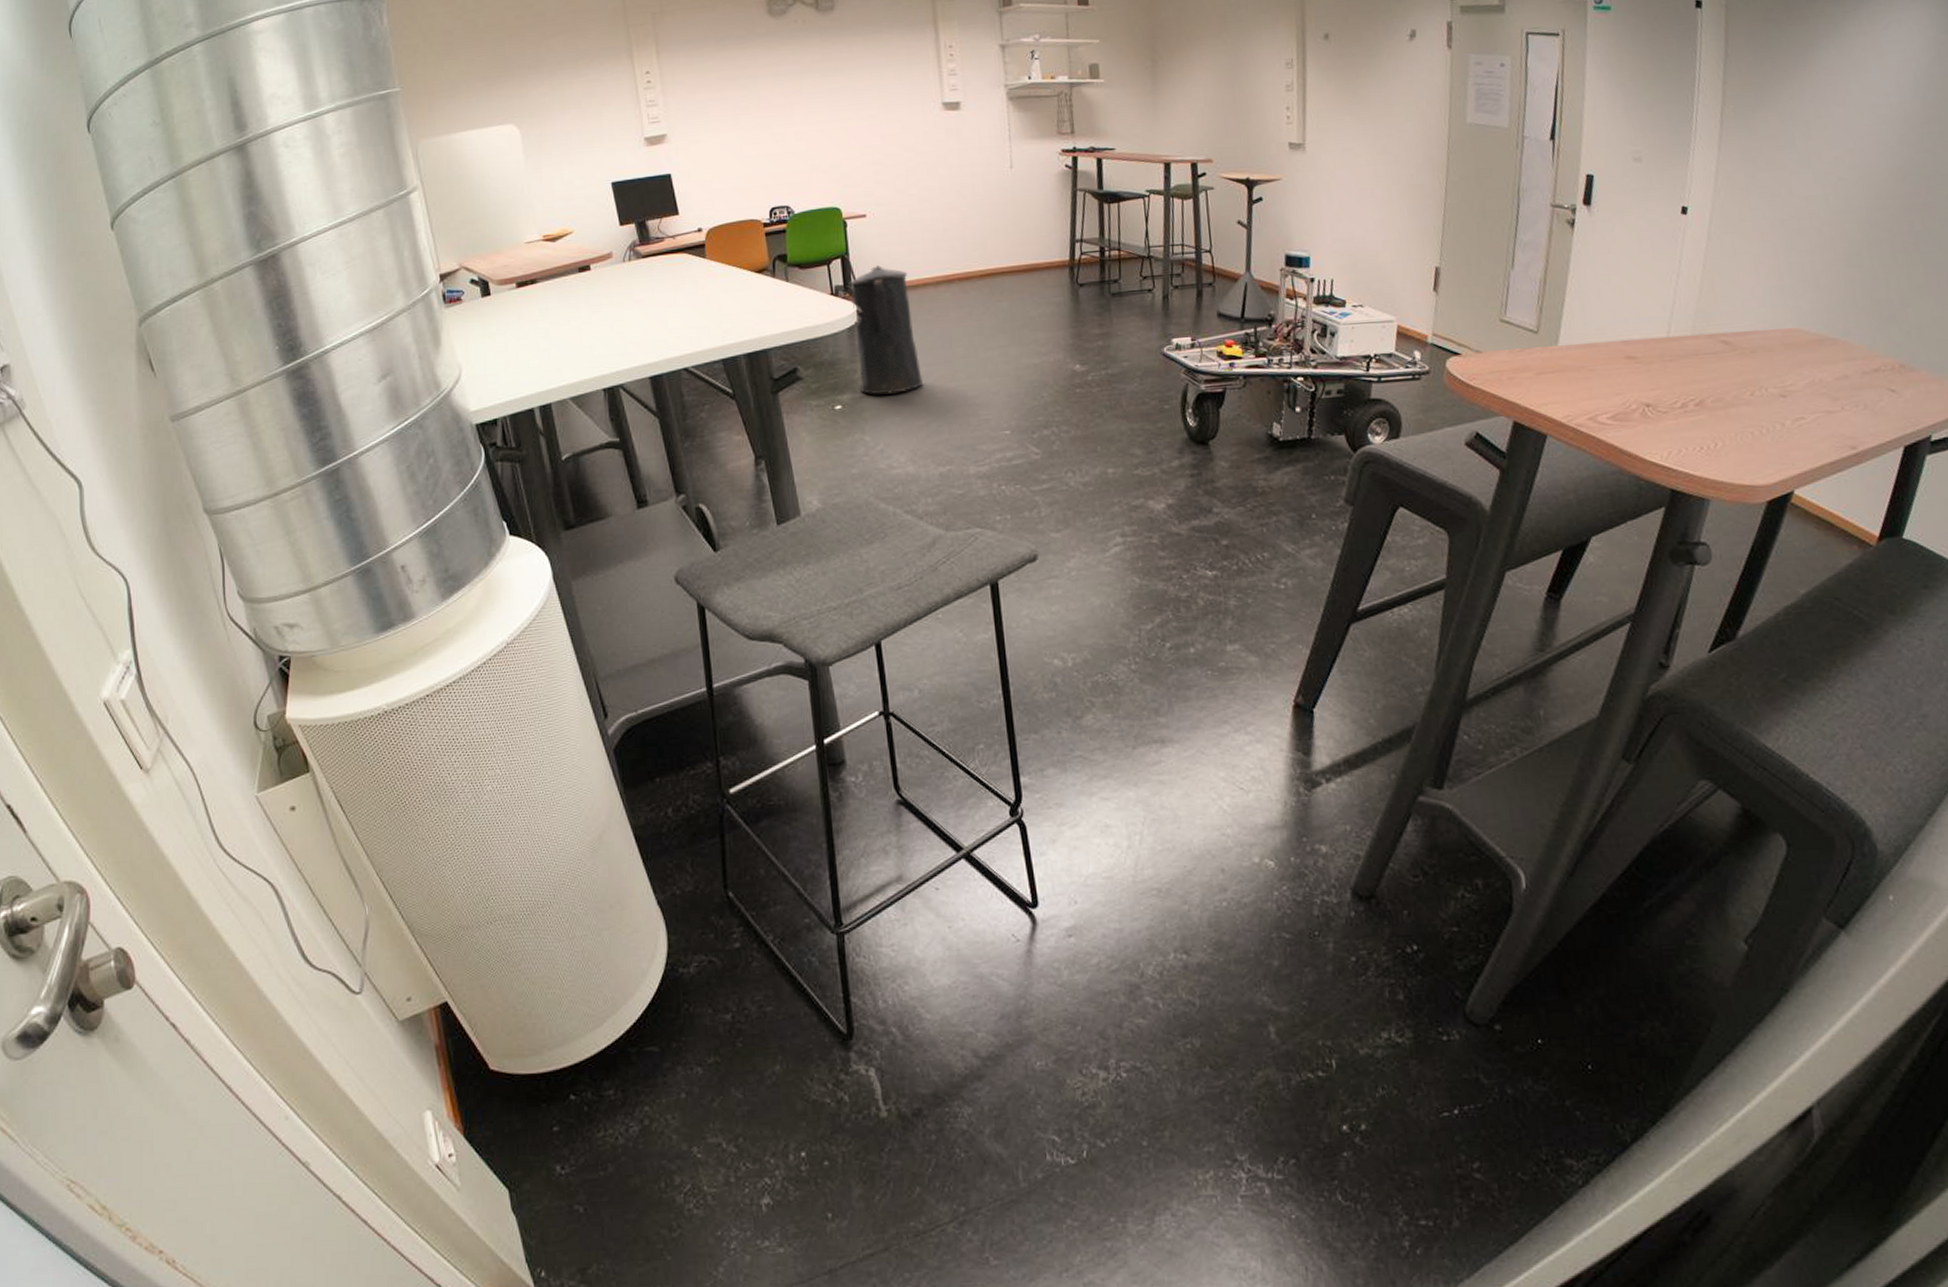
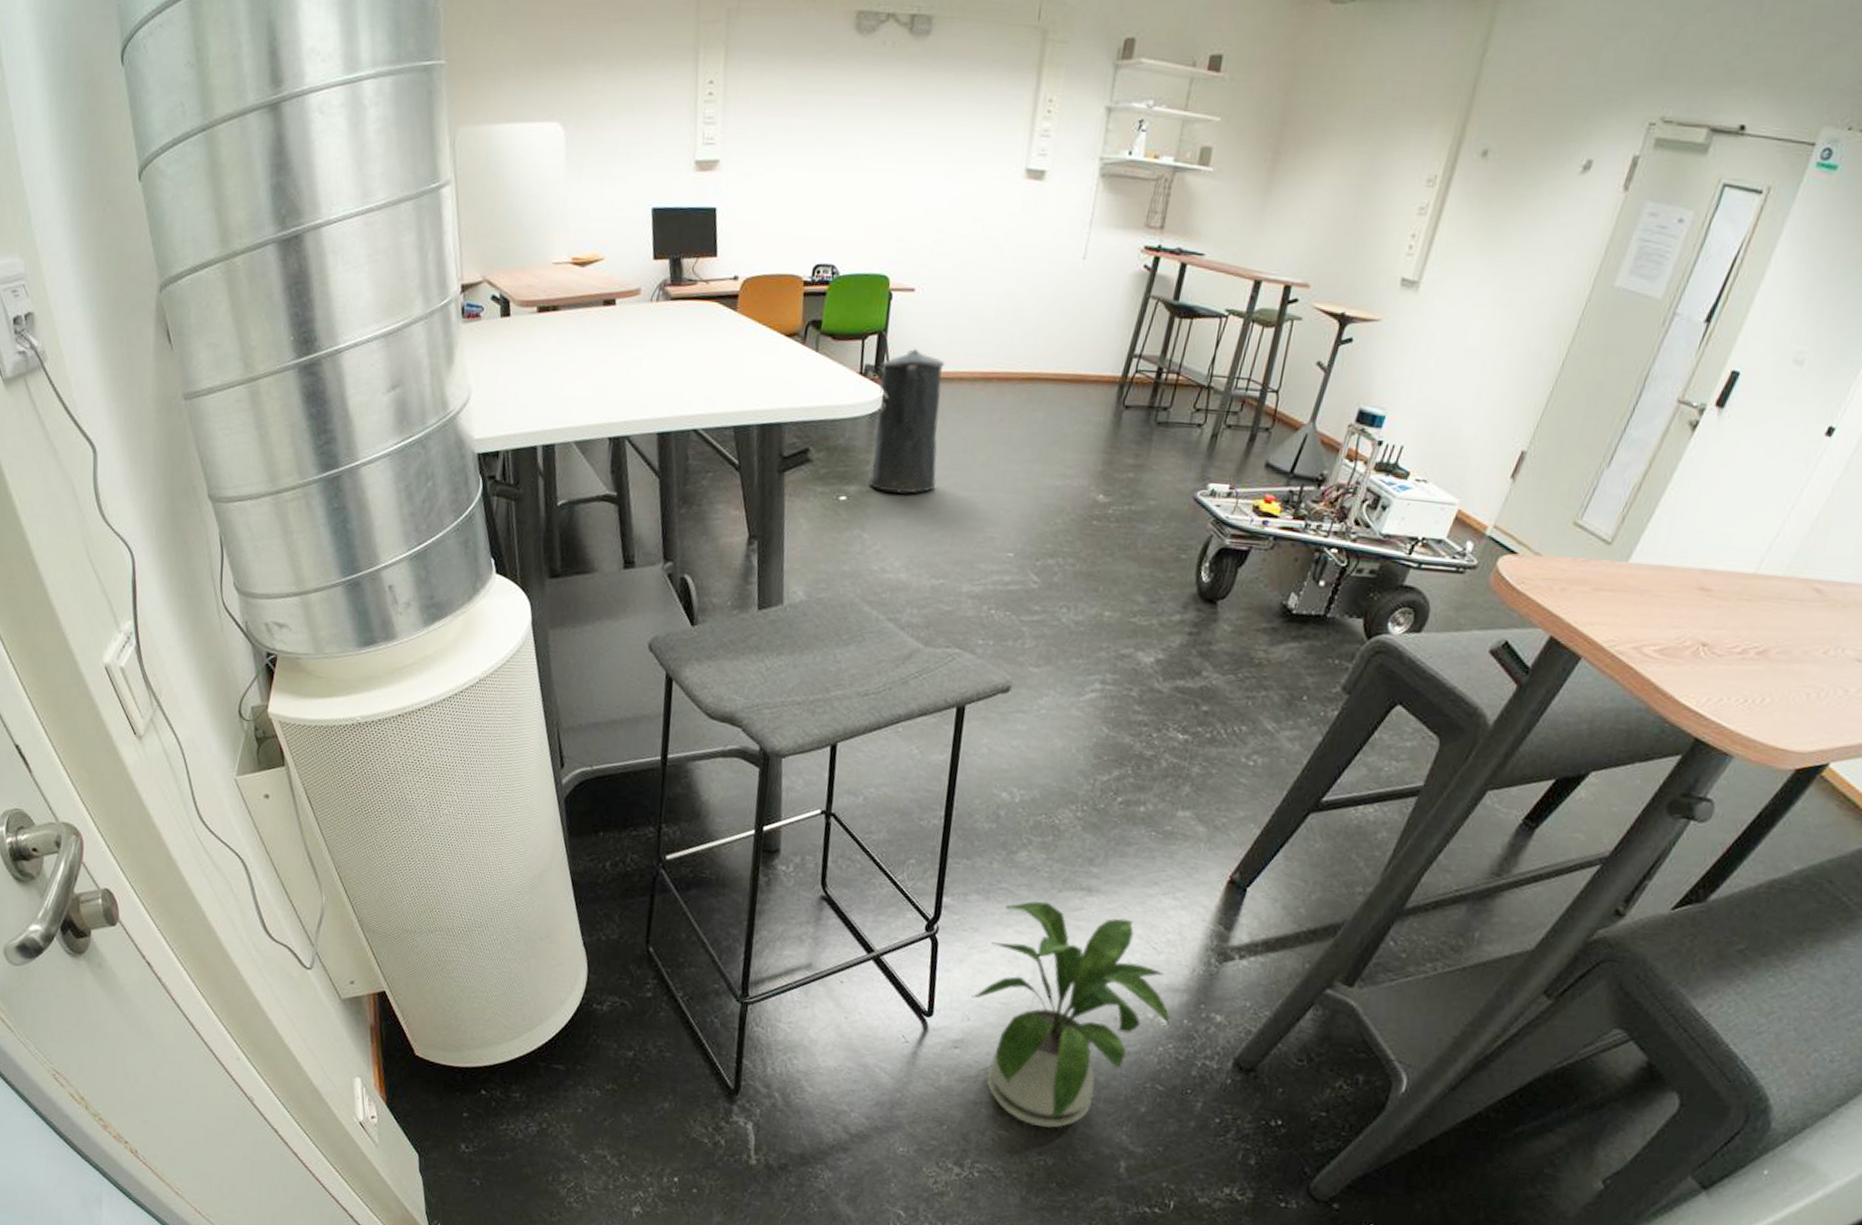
house plant: none [1073,762,1278,1007] -> present [972,900,1170,1128]

